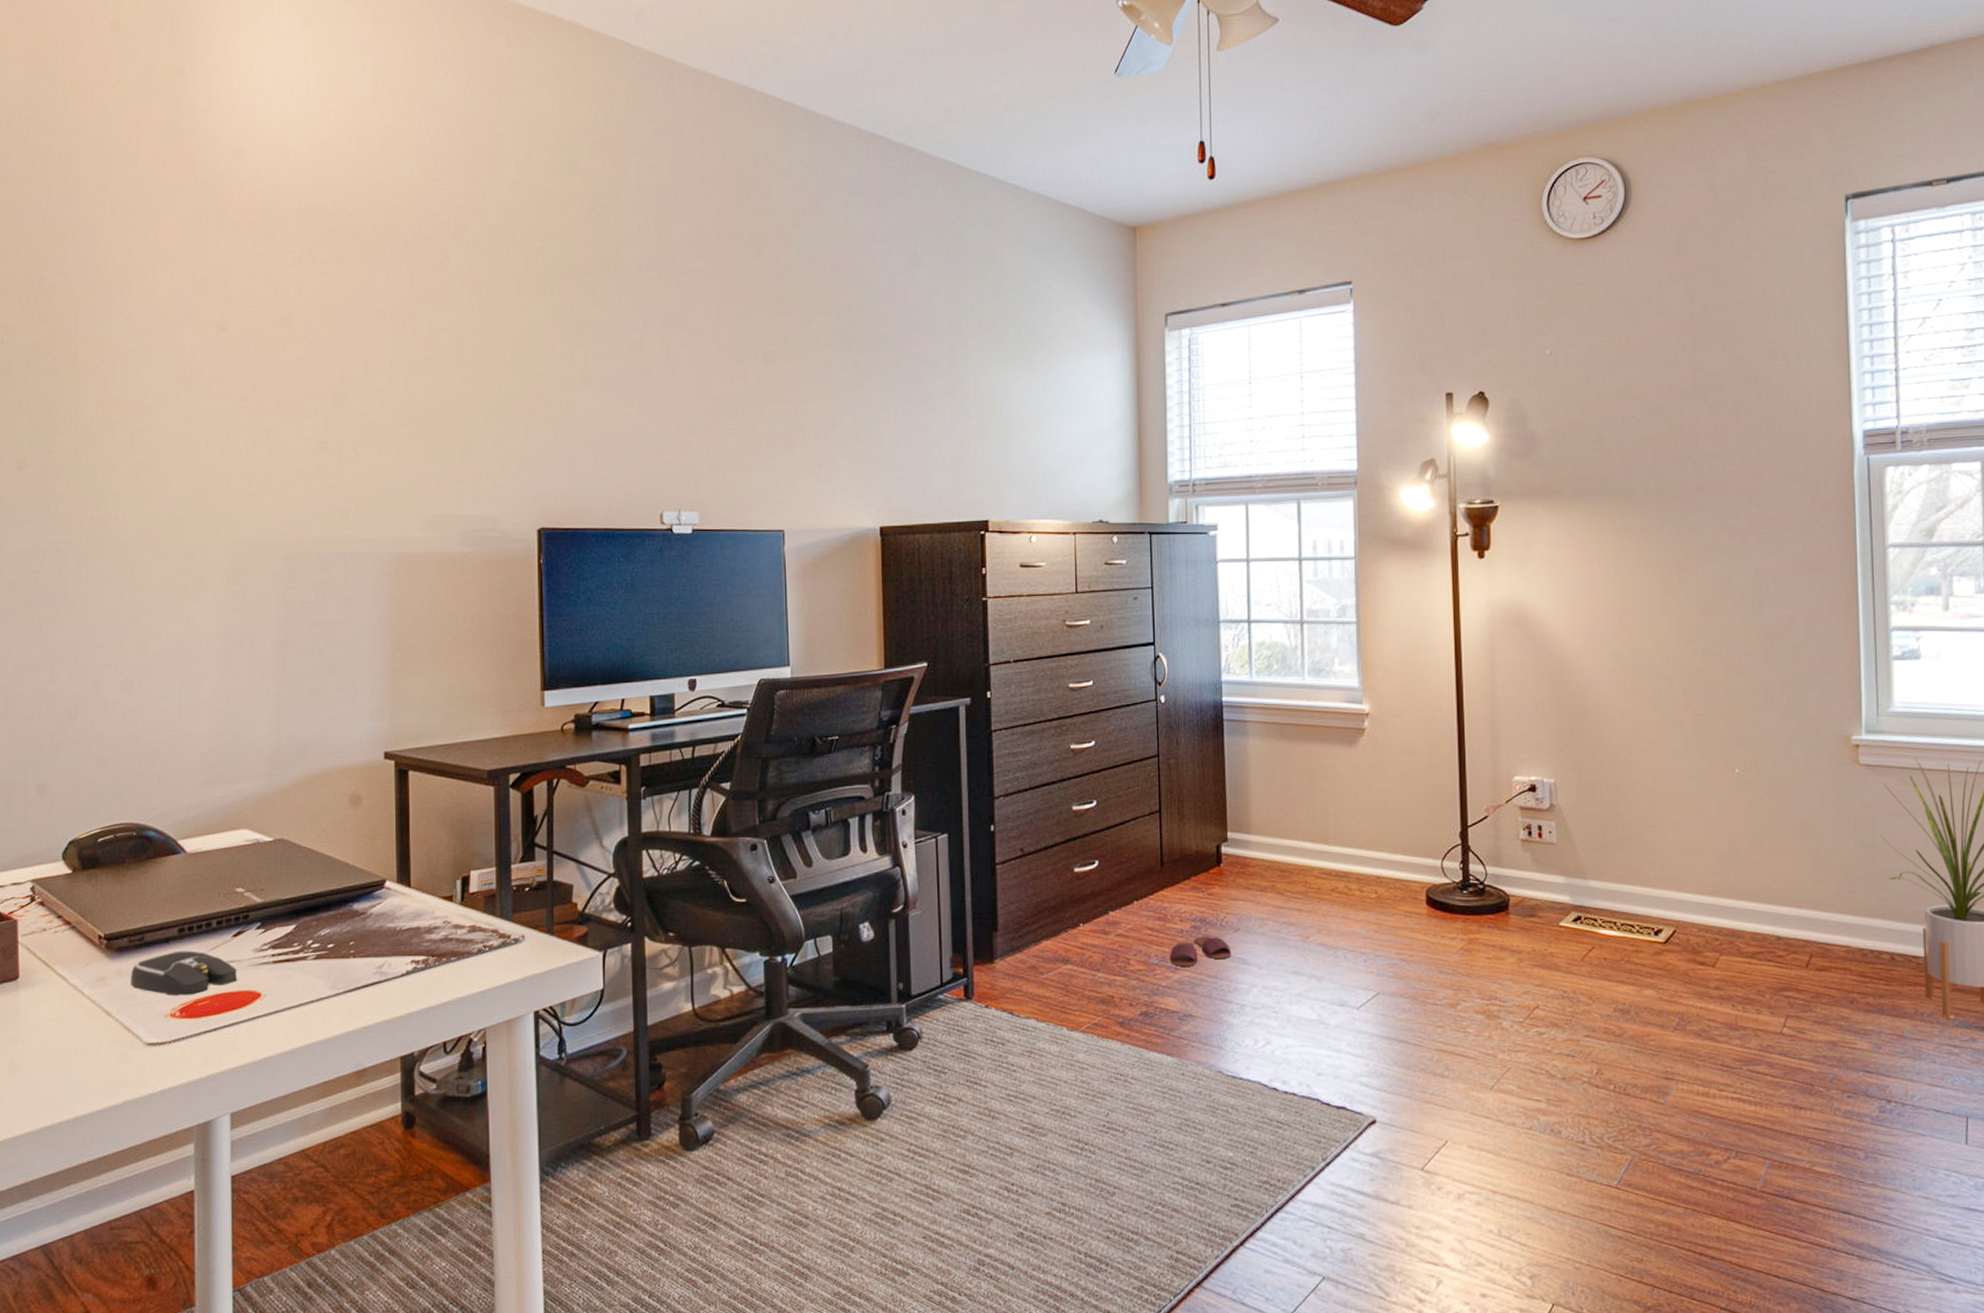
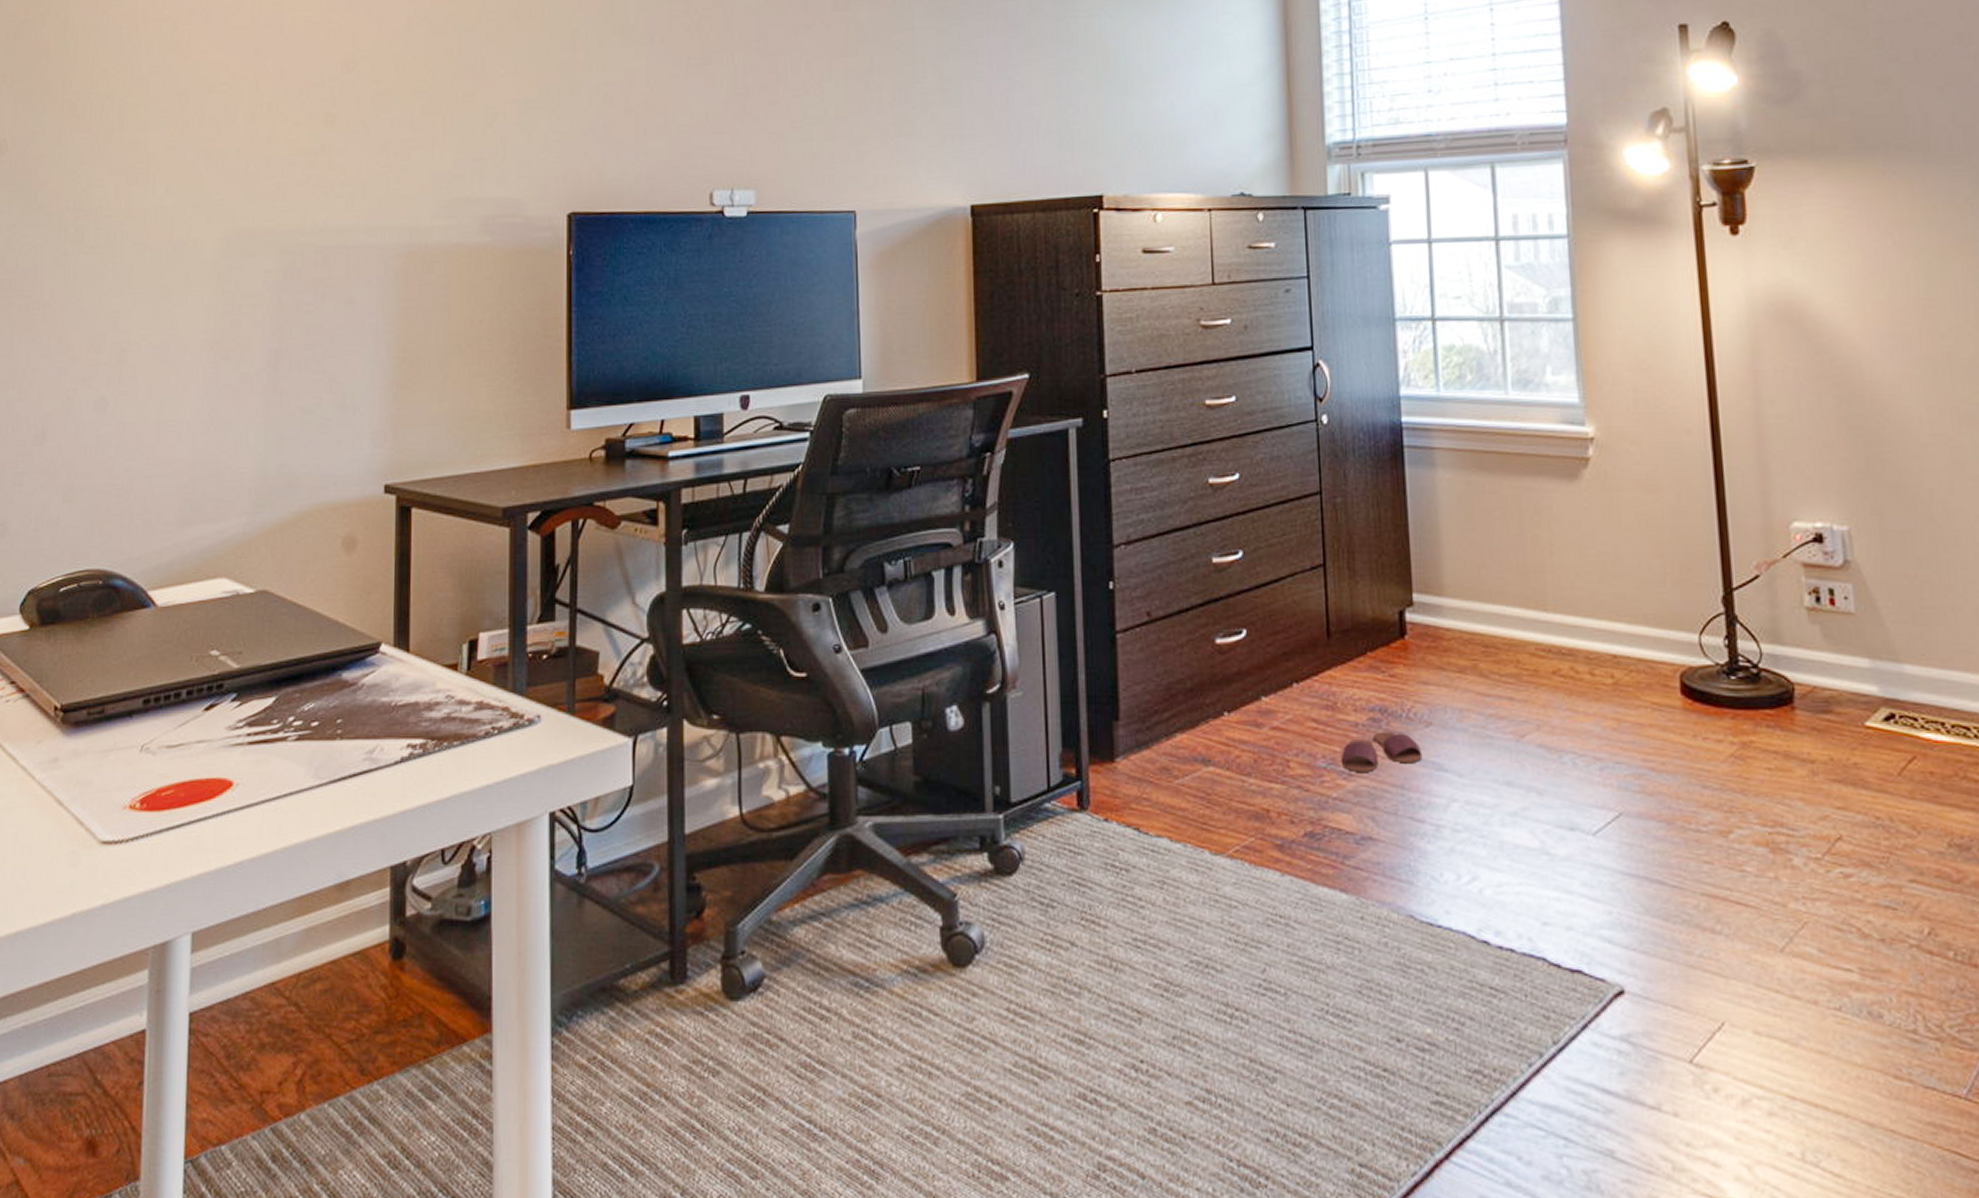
computer mouse: present [130,950,238,997] -> none [87,727,208,784]

